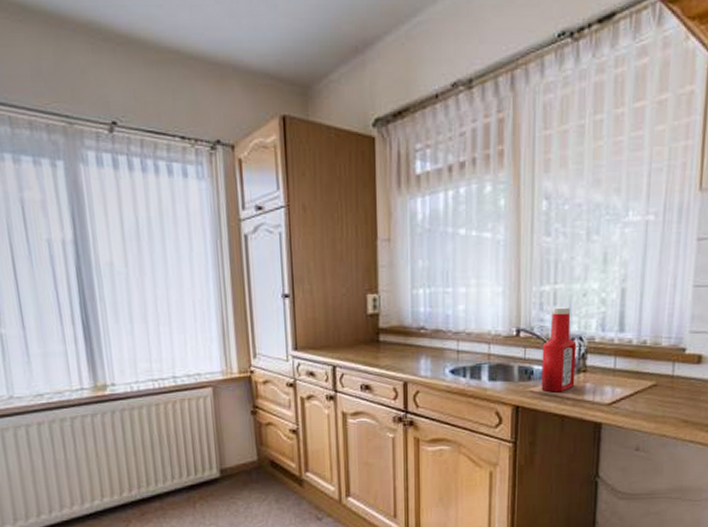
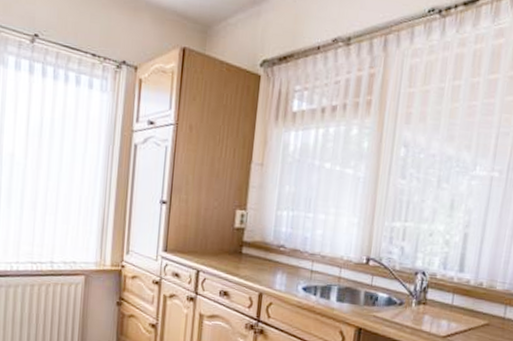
ketchup bottle: present [541,307,577,393] -> none [383,242,420,320]

